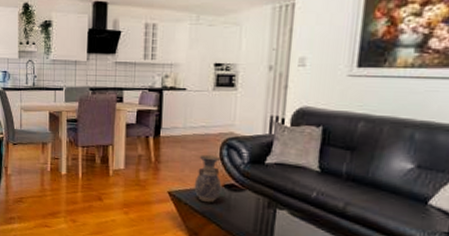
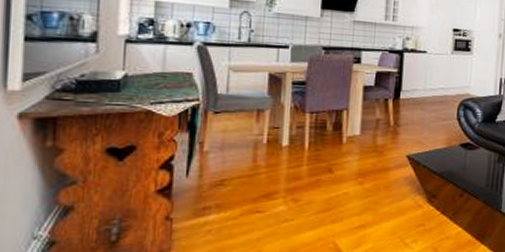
vase: present [194,154,222,203] -> none [433,115,459,163]

